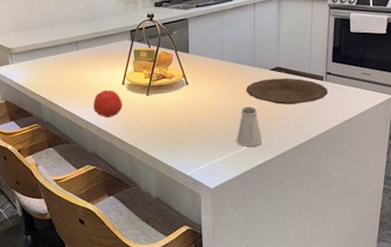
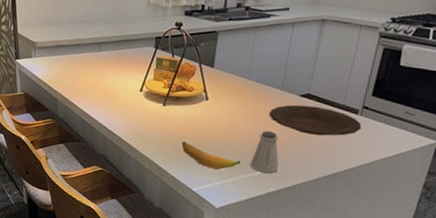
apple: present [93,89,123,118] -> none [108,94,138,123]
banana: none [169,127,228,151] -> present [181,141,241,170]

